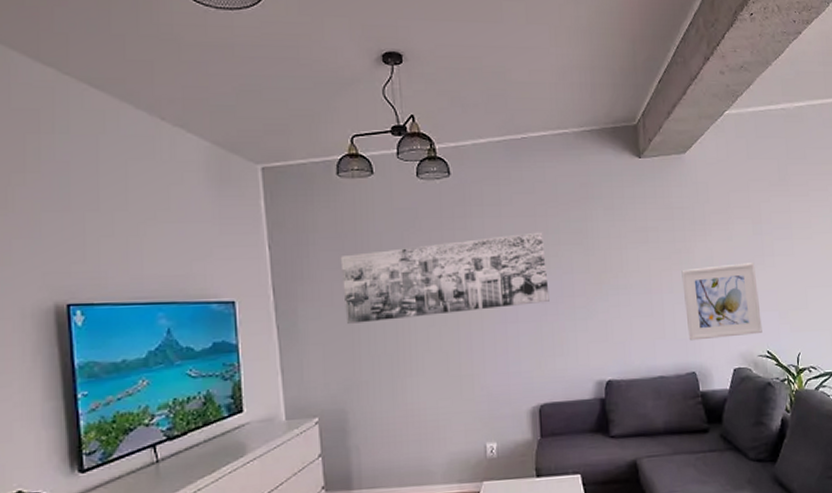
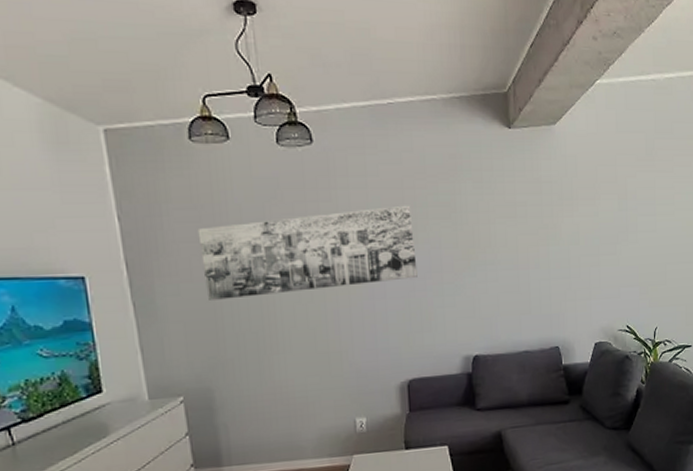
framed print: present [681,263,762,341] -> none [548,239,623,316]

